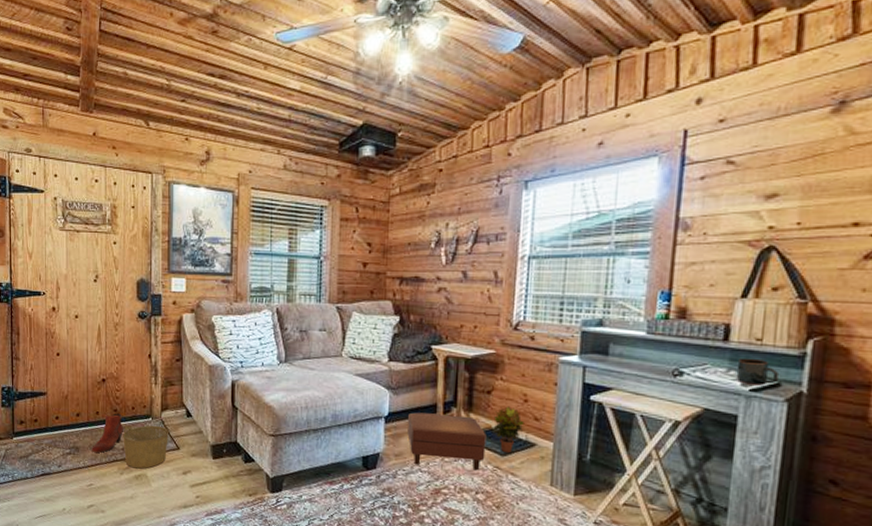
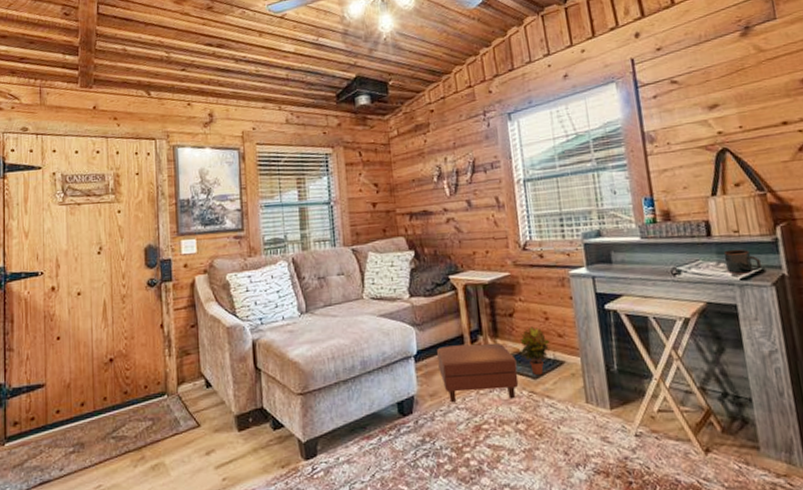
boot: present [92,413,123,453] -> none [99,395,135,447]
basket: present [123,425,168,469] -> none [135,402,187,458]

